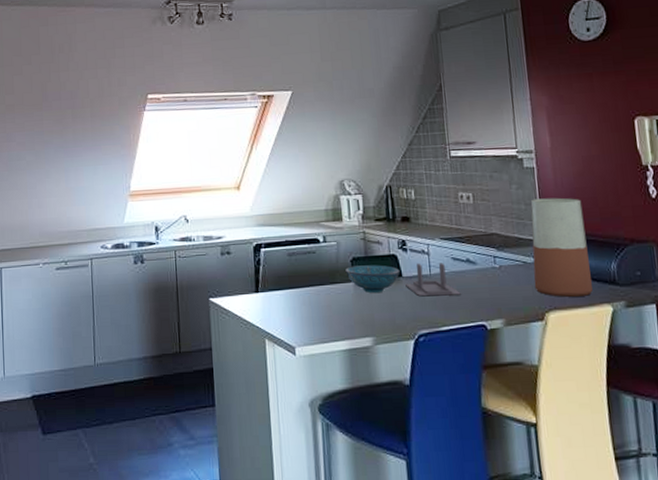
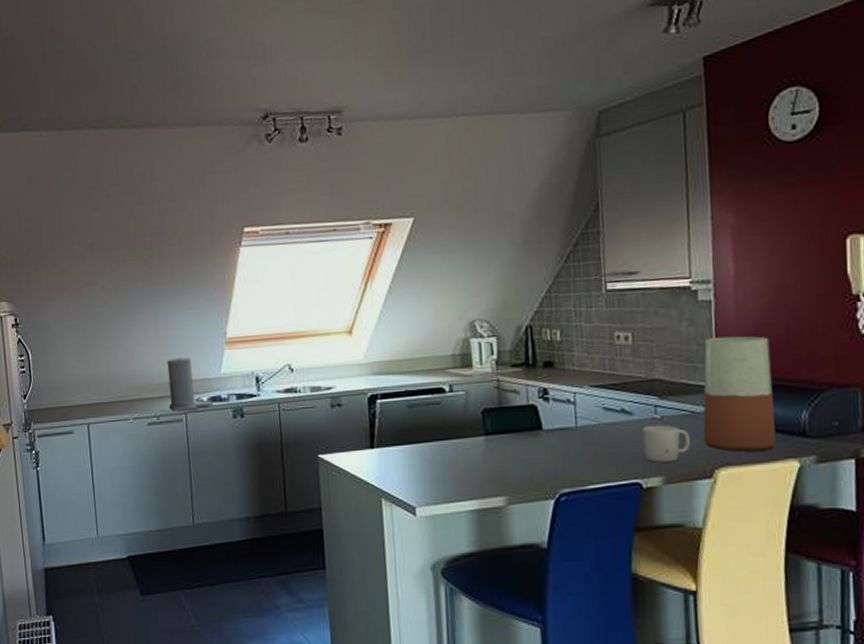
paper towel: none [76,208,117,258] -> present [167,357,214,412]
bowl: present [345,265,400,294] -> none [475,416,540,449]
napkin holder: present [406,263,461,297] -> none [546,413,612,452]
mug: none [484,273,525,307] -> present [642,425,691,463]

